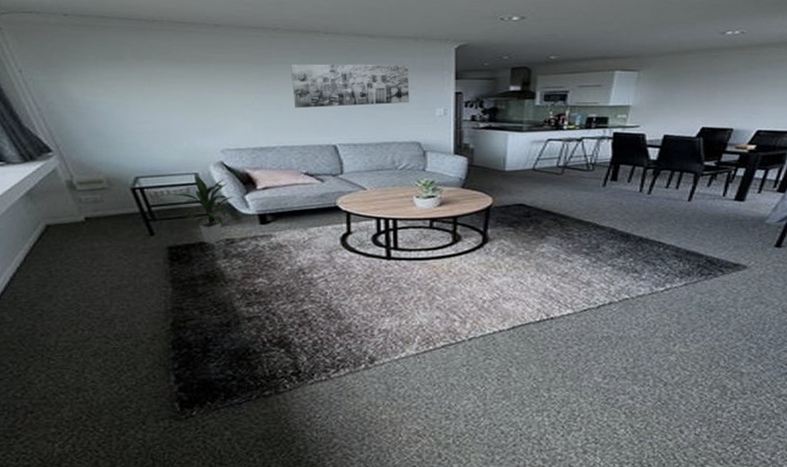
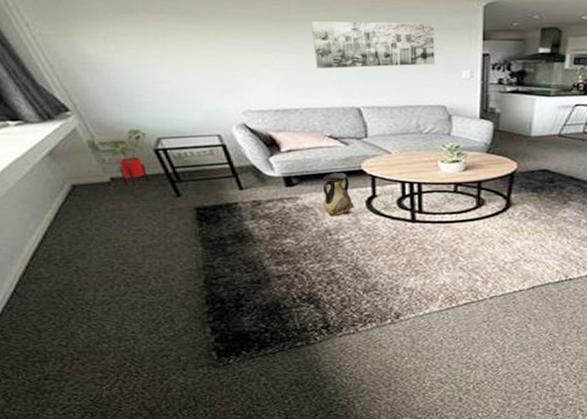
house plant: none [84,168,127,226] -> present [106,128,148,186]
indoor plant: present [175,175,239,244] -> none [199,137,264,205]
vase: none [297,210,329,254] -> present [322,173,355,216]

